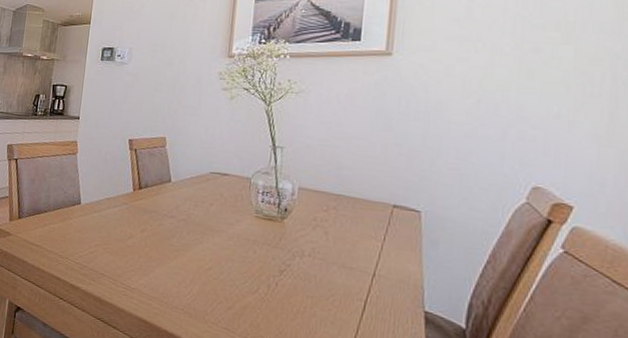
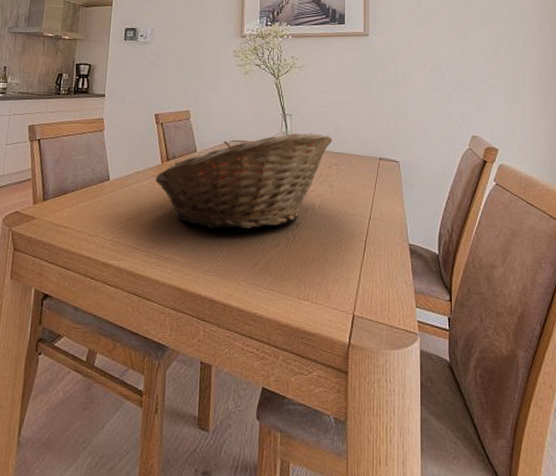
fruit basket: none [126,168,333,271] -> present [155,133,333,229]

